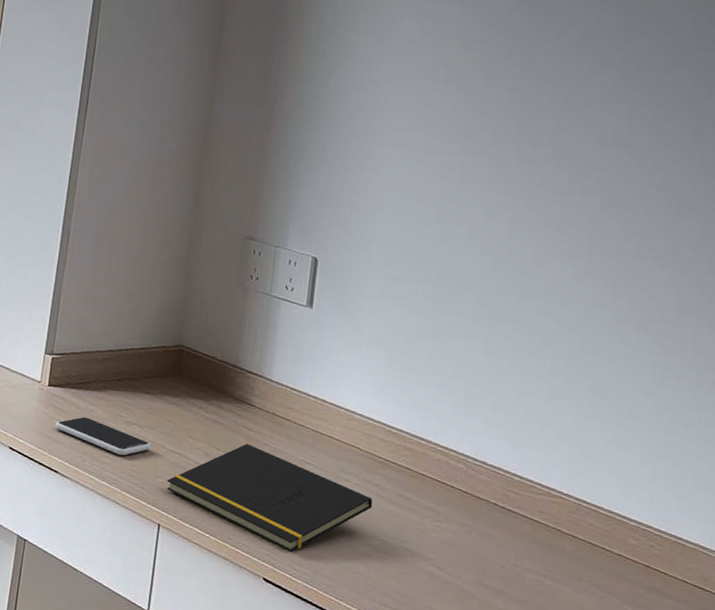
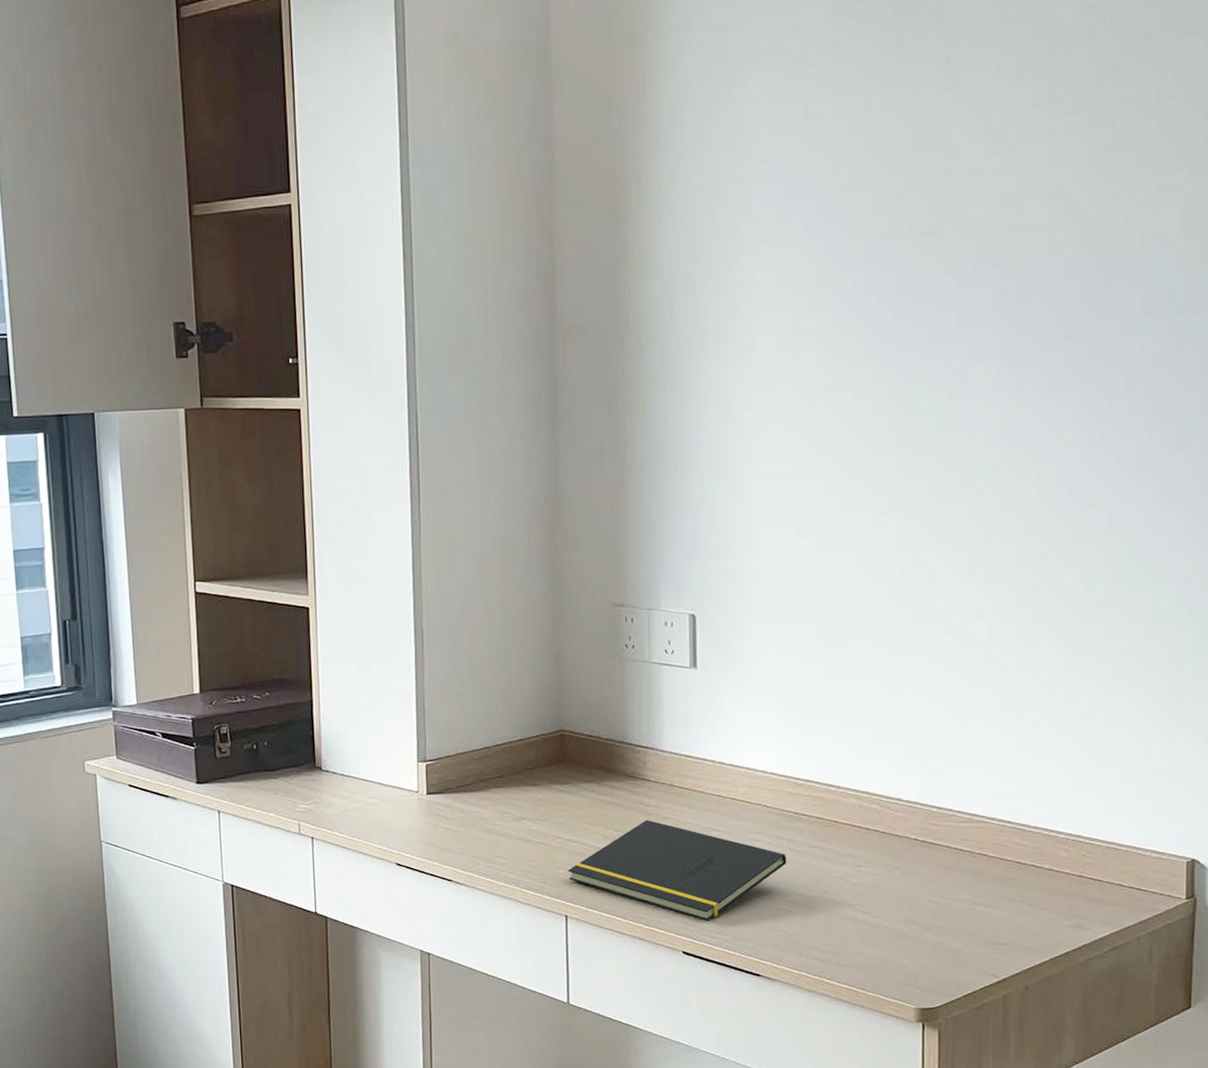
smartphone: present [55,416,151,456] -> none [441,820,546,853]

